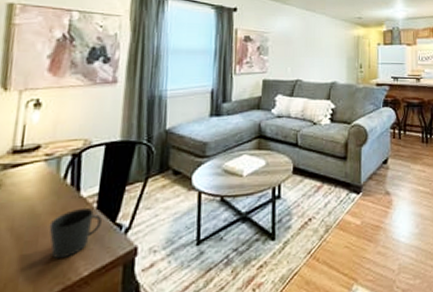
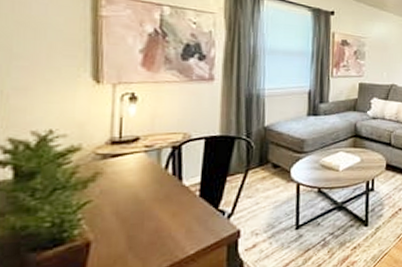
cup: present [49,207,103,260] -> none [153,195,206,240]

